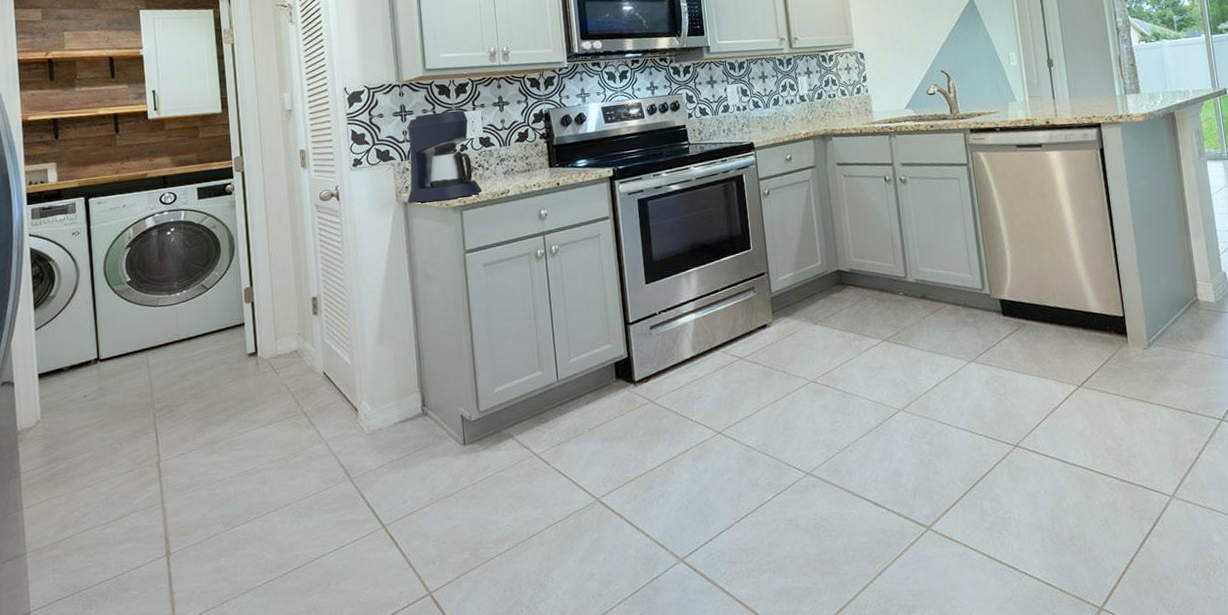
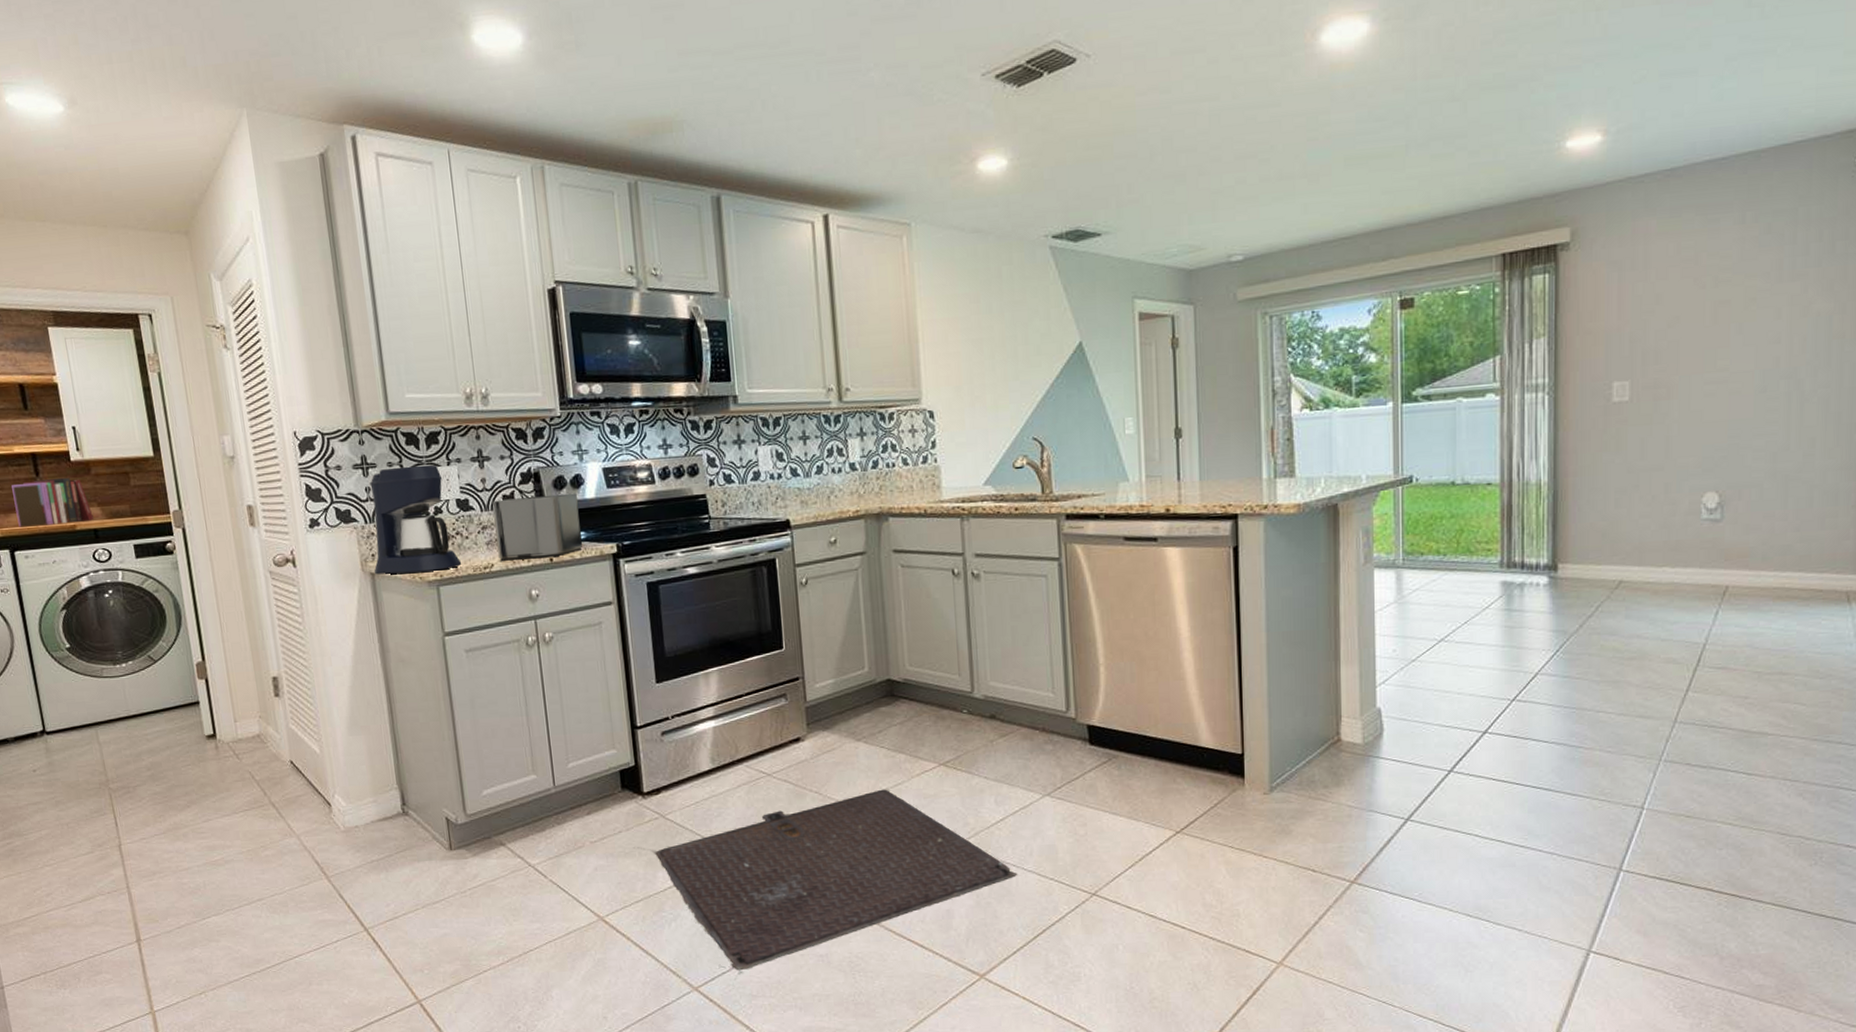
books: none [93,133,164,178] -> present [11,478,94,527]
toaster: none [510,128,585,188] -> present [492,493,584,562]
floor mat: none [626,364,953,558] -> present [633,789,1018,989]

